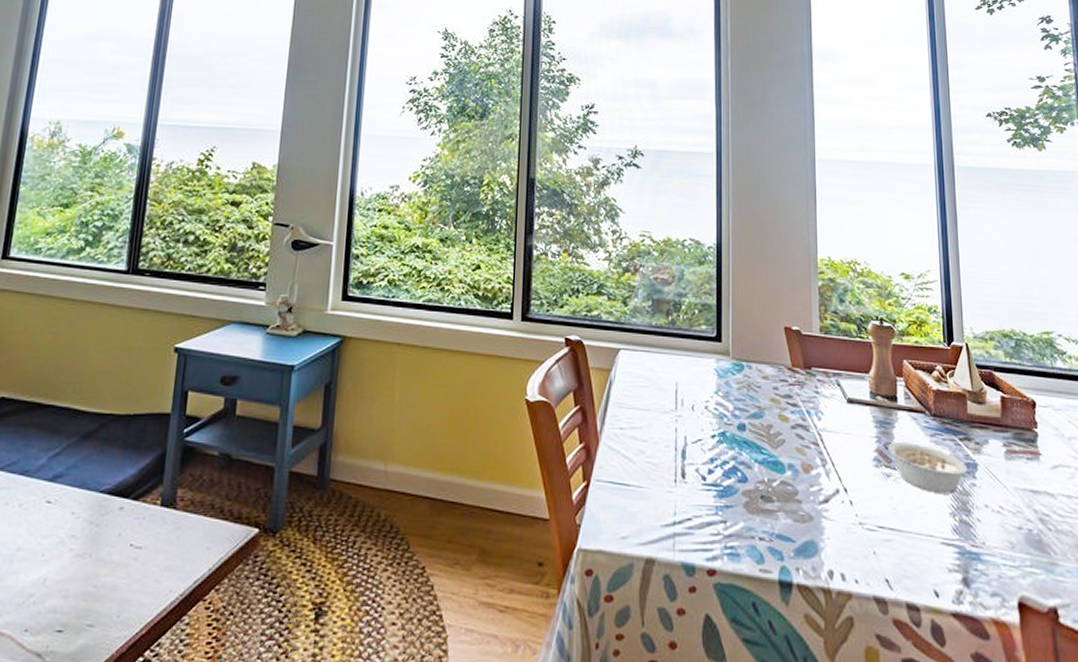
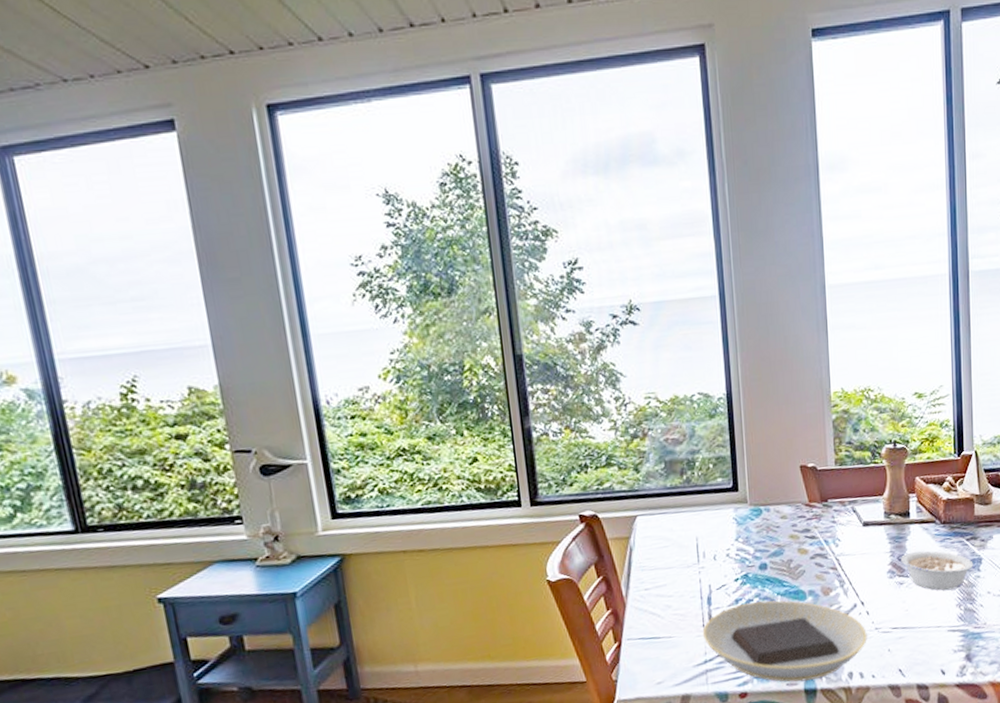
plate: none [673,464,851,572] -> present [702,600,868,682]

